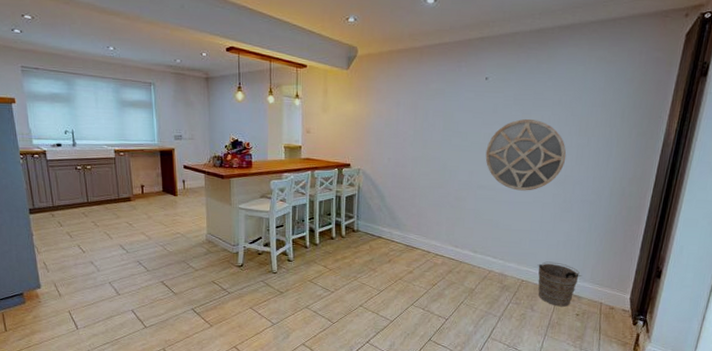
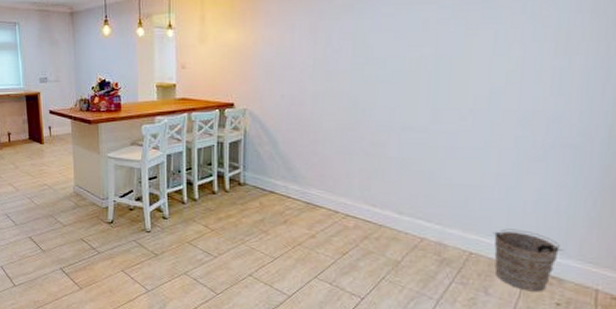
home mirror: present [485,119,567,191] -> none [412,36,535,133]

